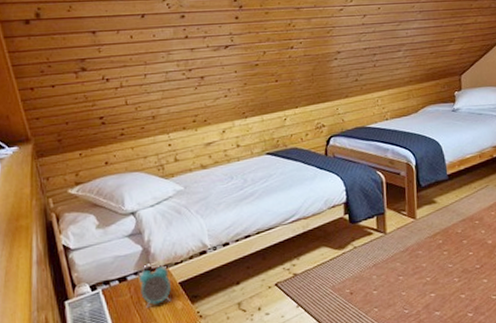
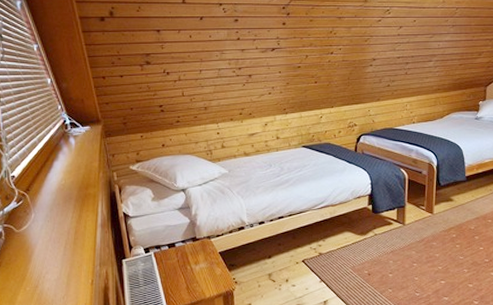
alarm clock: present [138,261,172,308] -> none [185,233,212,271]

